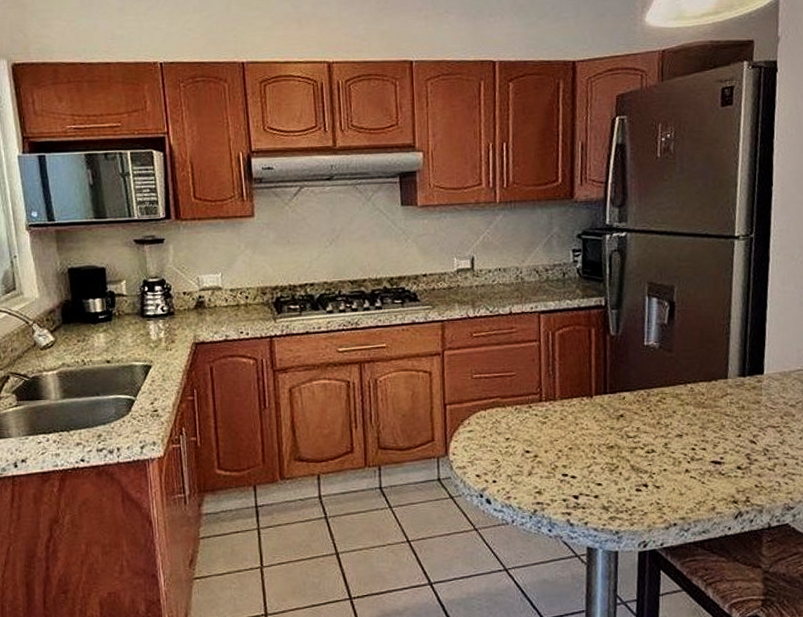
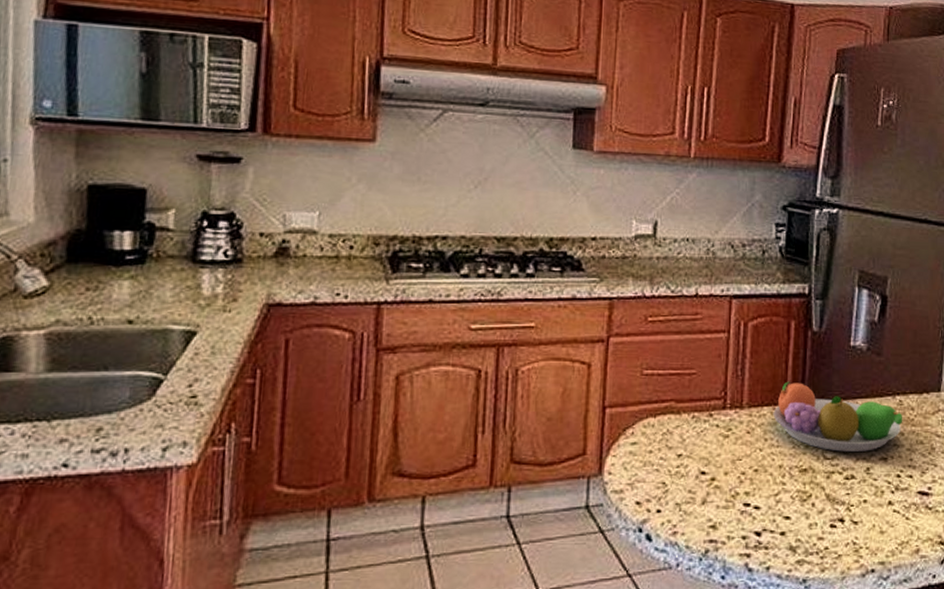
fruit bowl: none [581,377,695,431] -> present [773,381,903,452]

